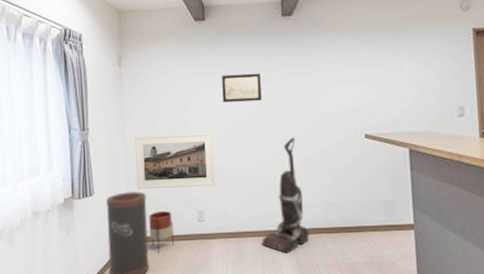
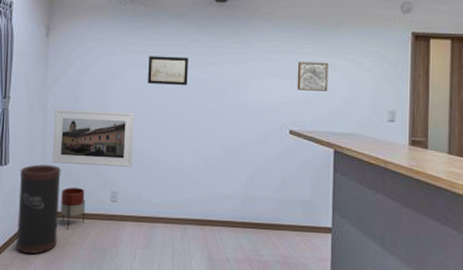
vacuum cleaner: present [262,137,310,253] -> none [173,126,223,244]
wall art: none [366,65,398,95] -> present [297,61,329,91]

